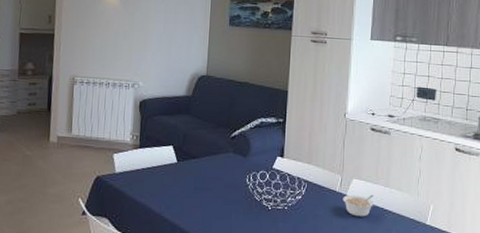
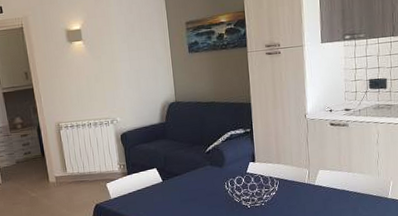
legume: present [343,194,375,217] -> none [312,180,341,202]

